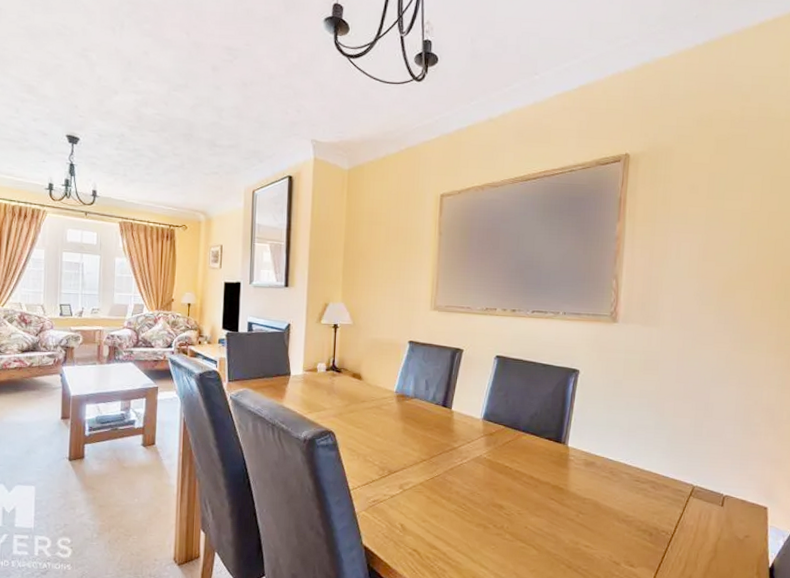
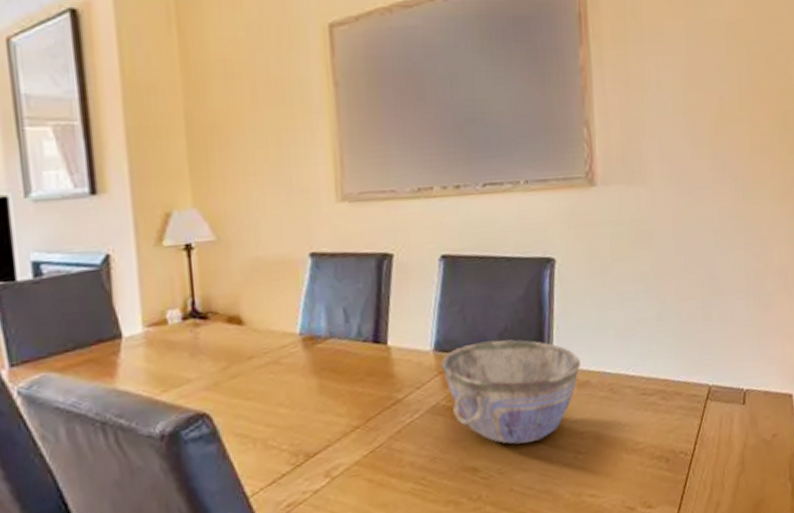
bowl: none [486,419,590,497] -> present [441,339,580,444]

